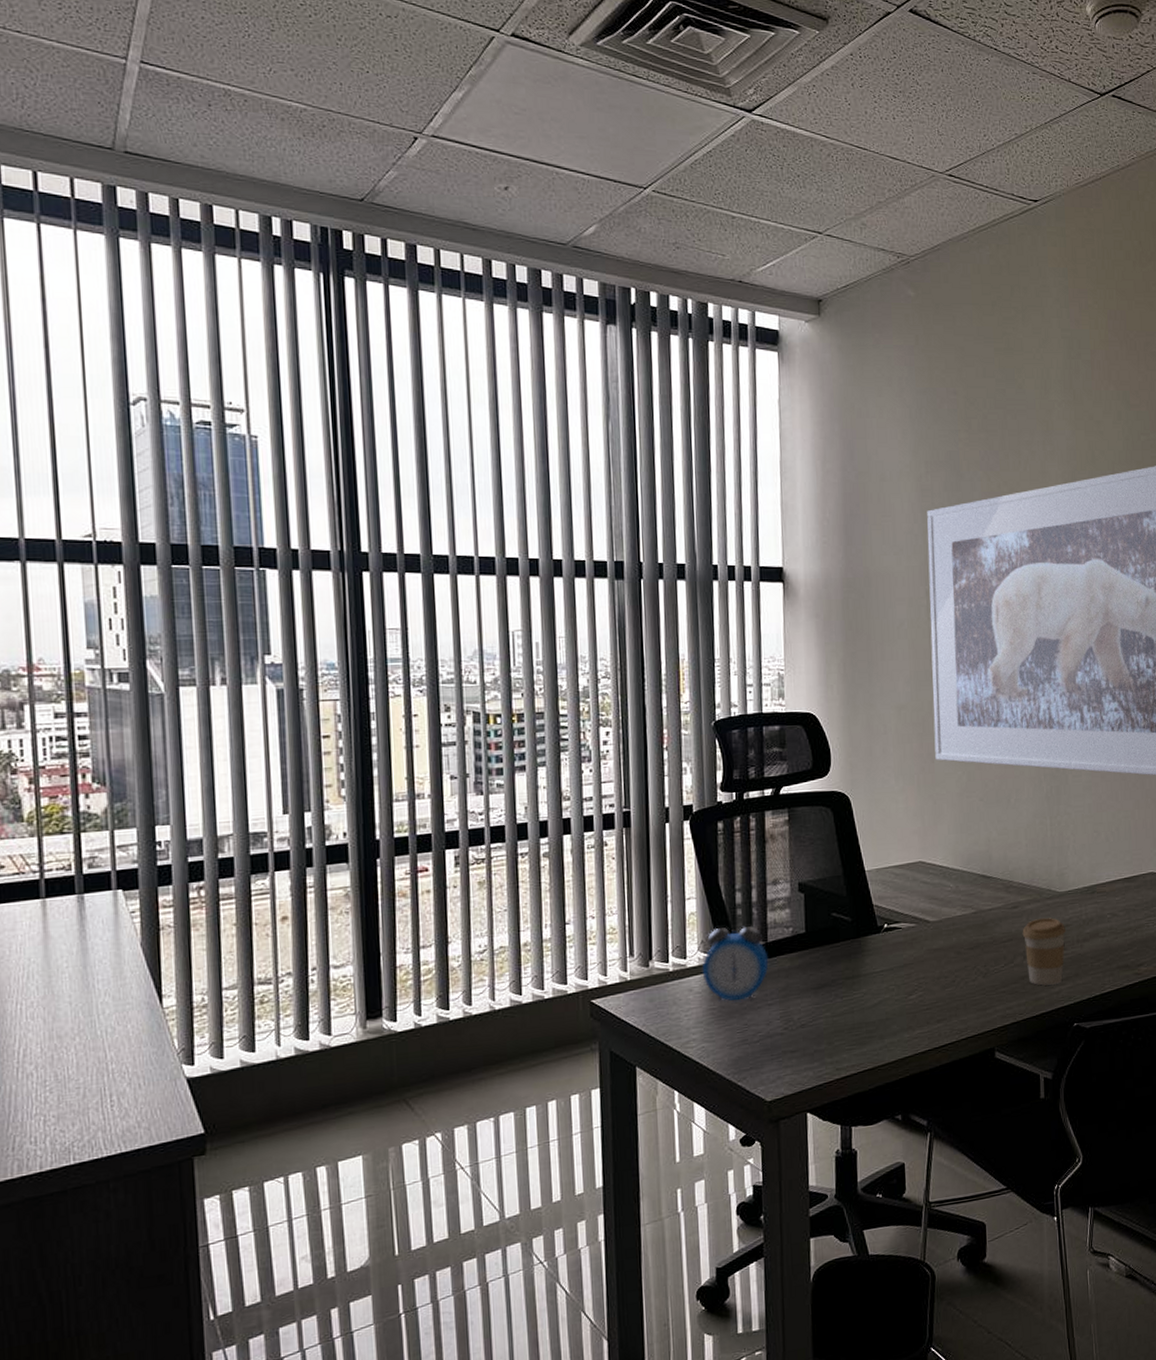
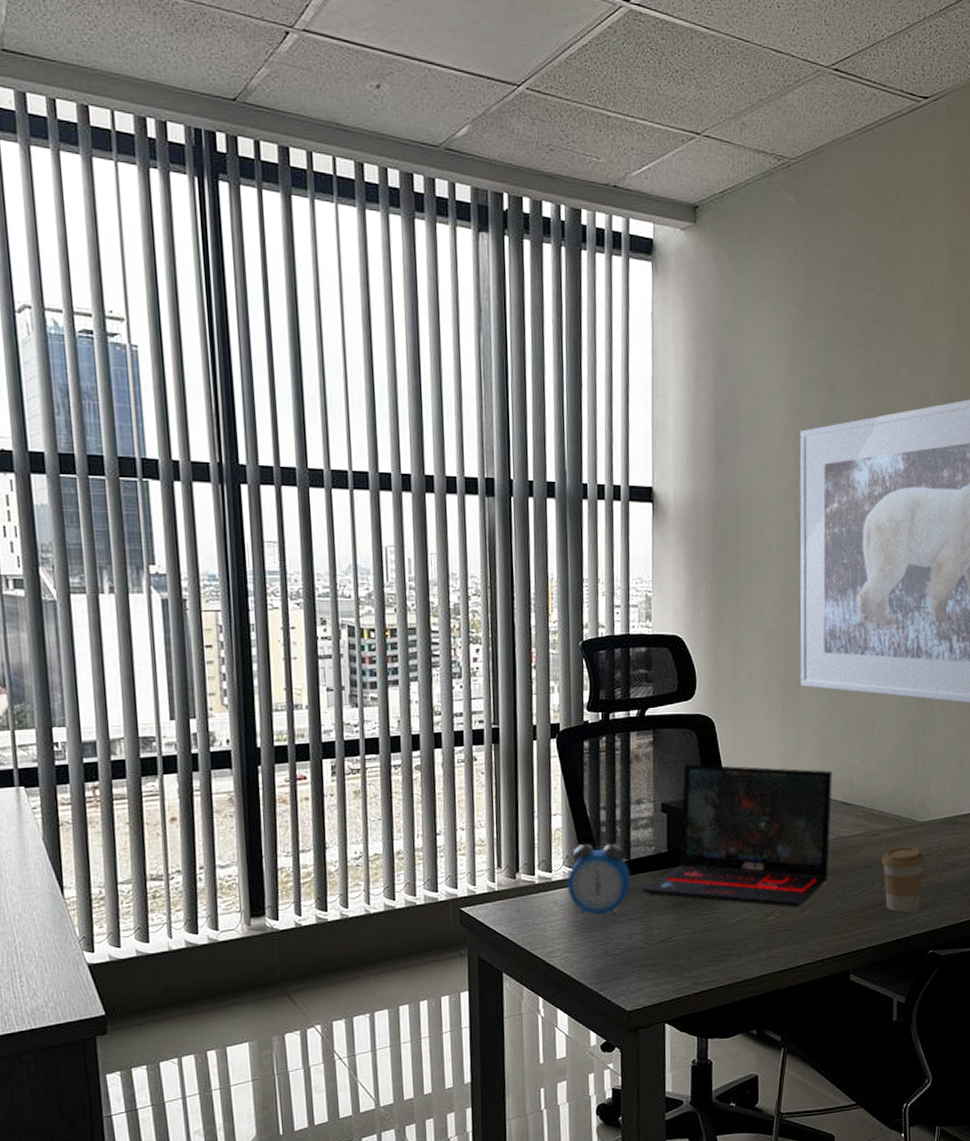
laptop: none [780,842,971,985] -> present [642,764,832,908]

